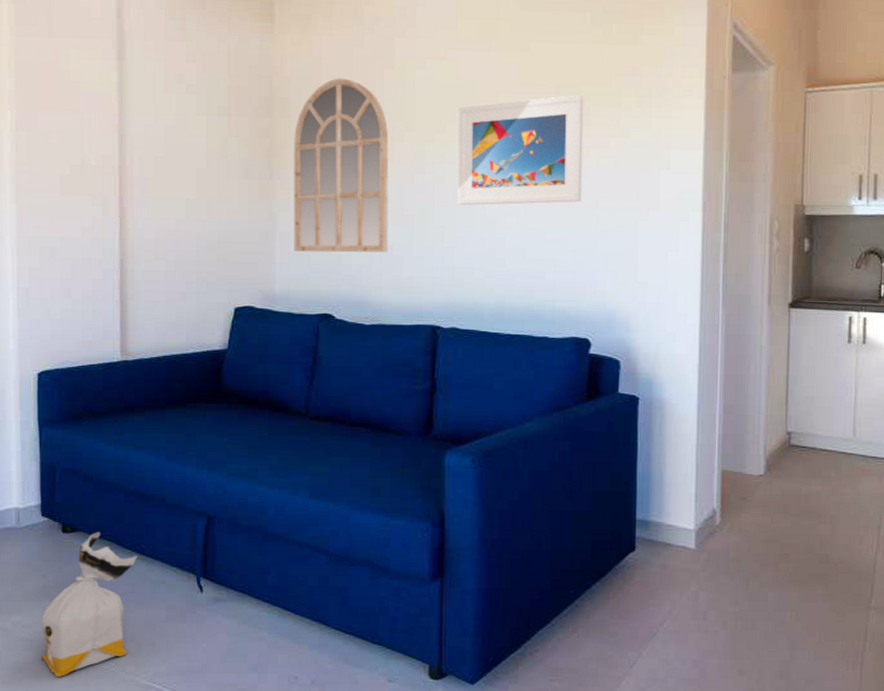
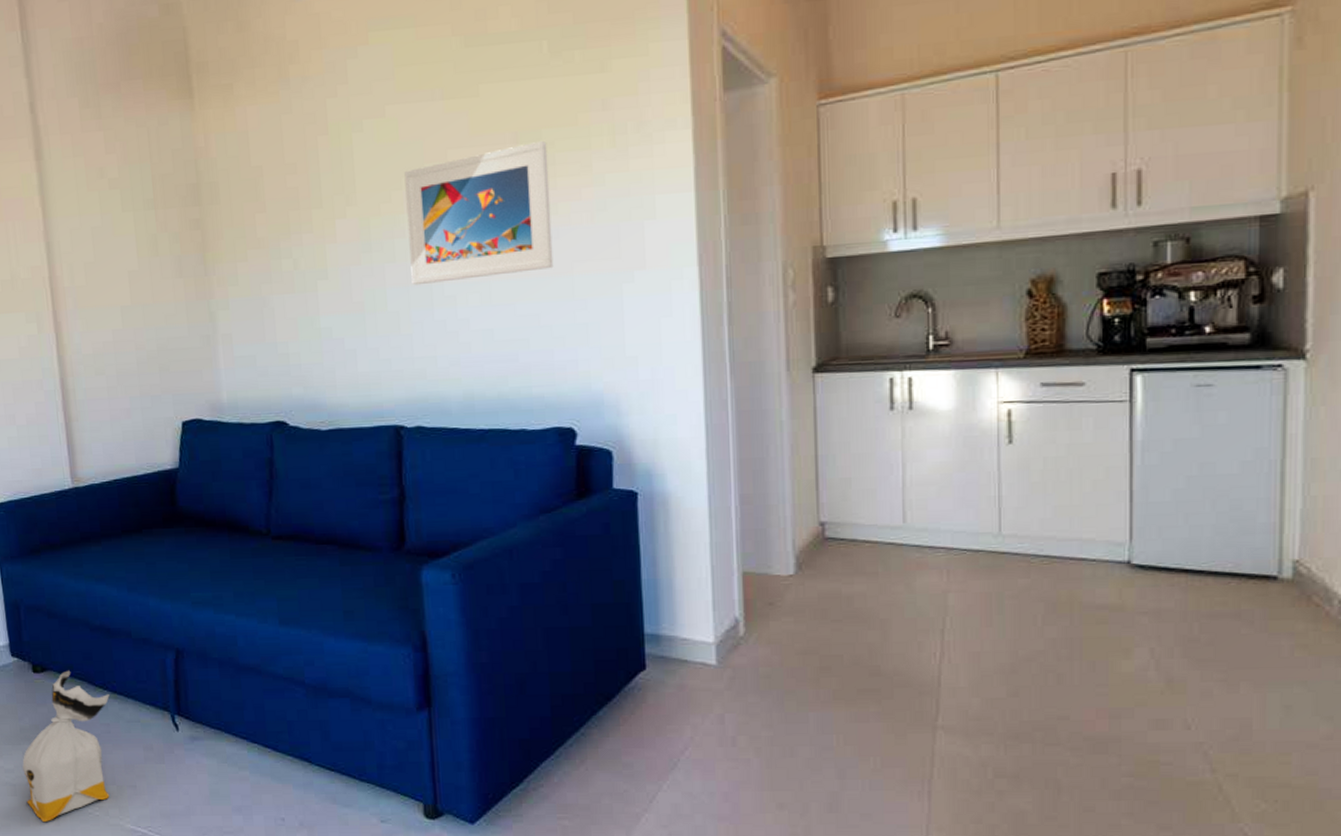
mirror: present [294,78,389,253] -> none [226,152,339,354]

